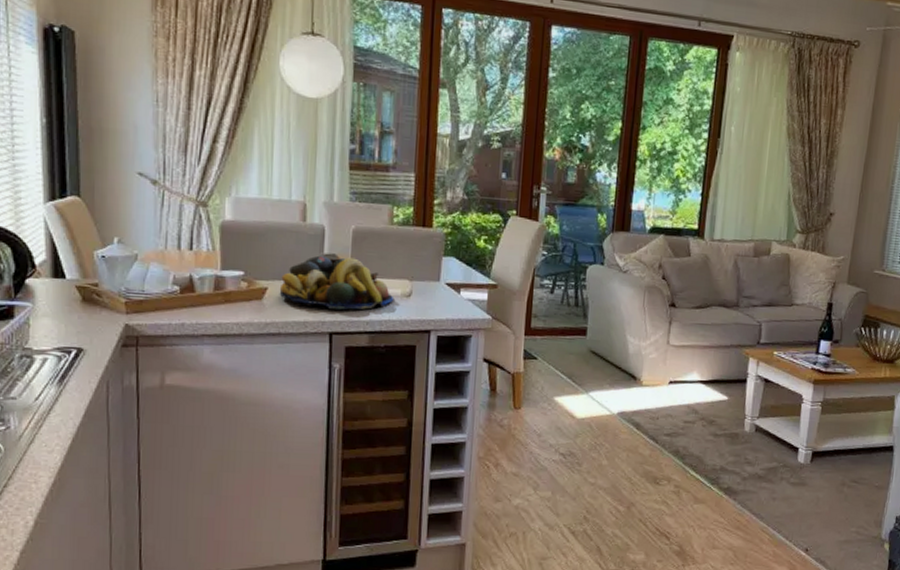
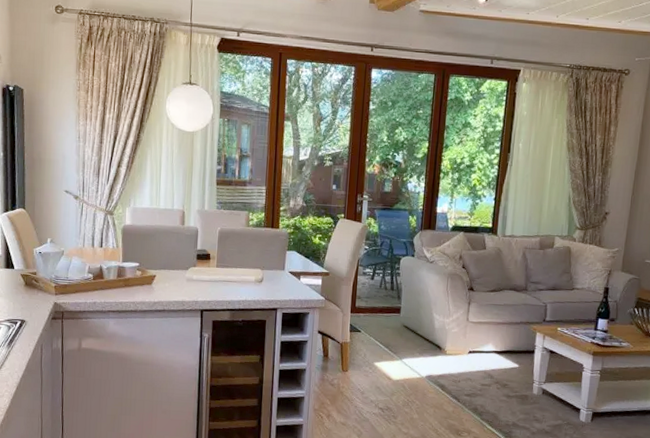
fruit bowl: present [279,255,394,310] -> none [164,250,250,292]

